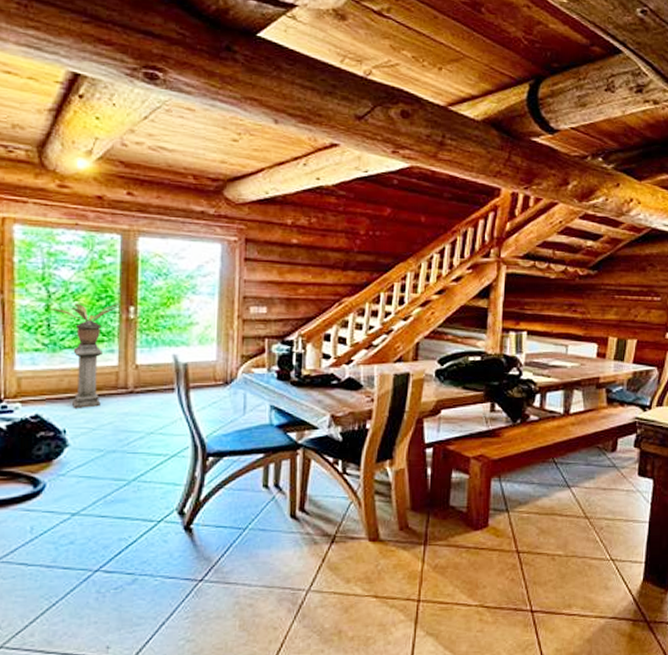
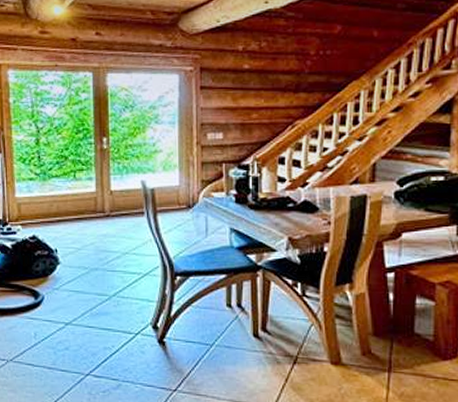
potted plant: present [50,303,120,409] -> none [40,136,95,231]

